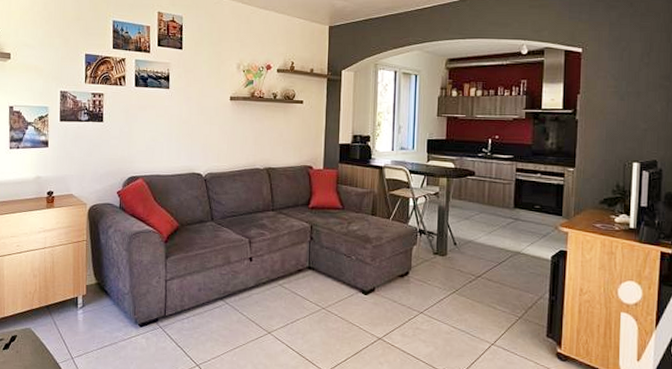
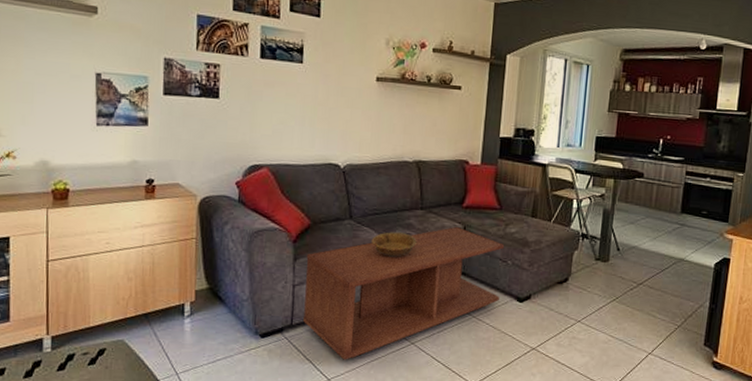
coffee table: none [174,225,348,348] -> present [302,226,505,360]
decorative bowl: none [230,232,270,254] -> present [371,232,417,257]

